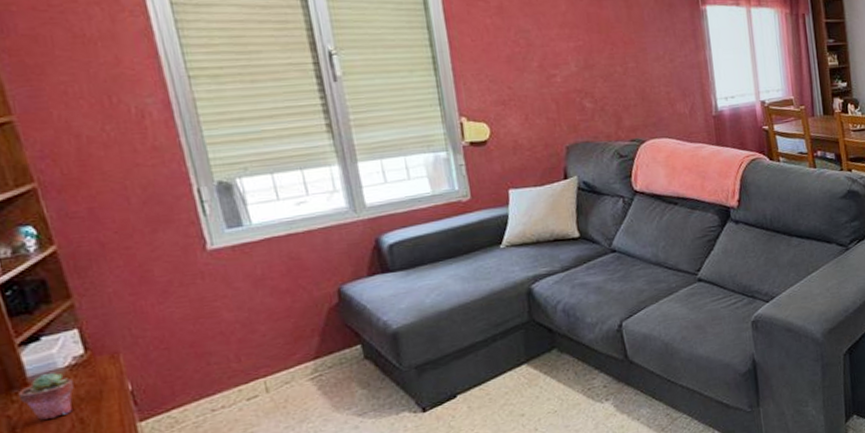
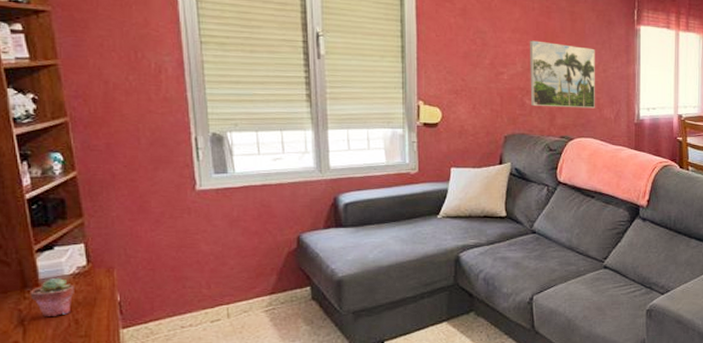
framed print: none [580,34,666,109] -> present [529,40,595,109]

